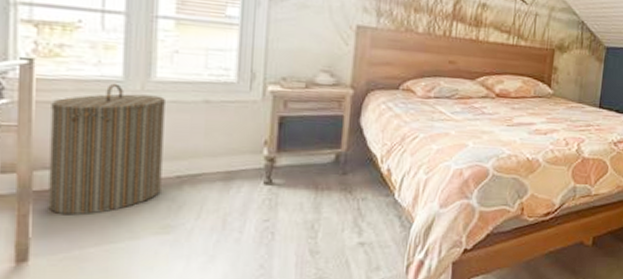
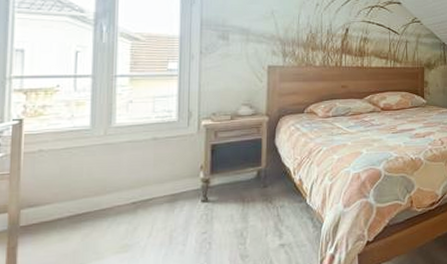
laundry hamper: present [48,83,165,216] -> none [32,132,123,245]

